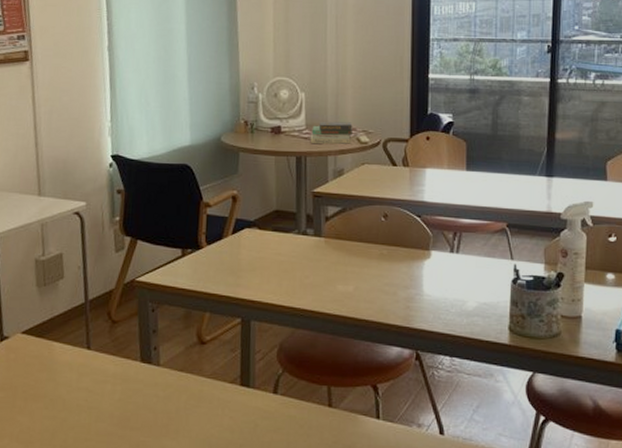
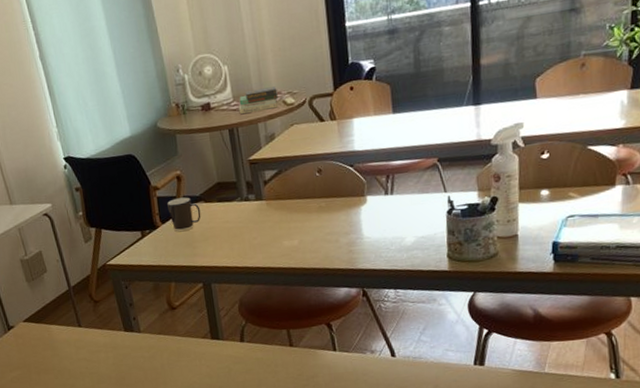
mug: none [217,219,253,257] -> present [167,197,201,232]

